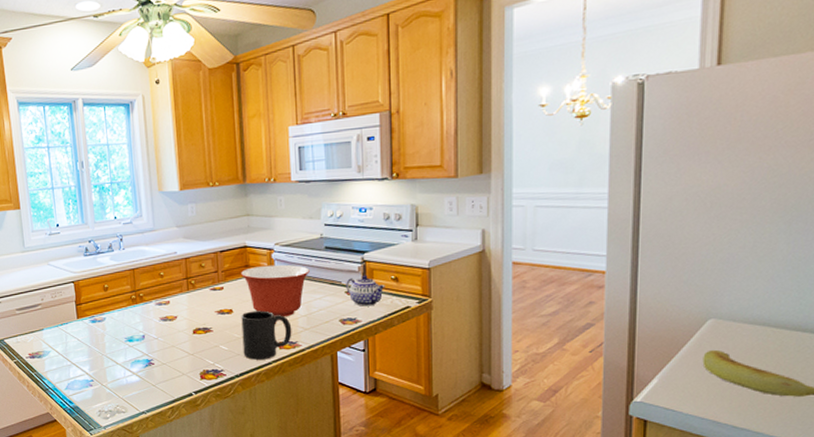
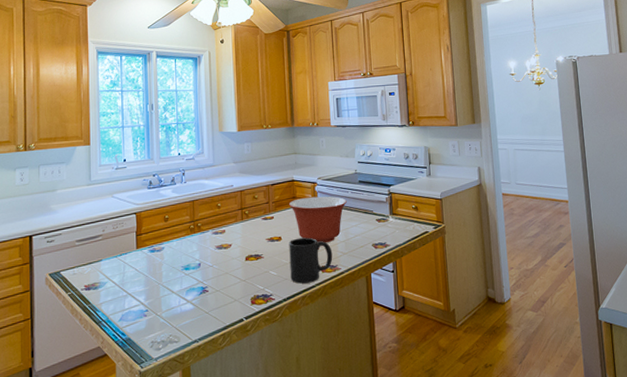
teapot: present [346,275,385,307] -> none [376,205,408,232]

